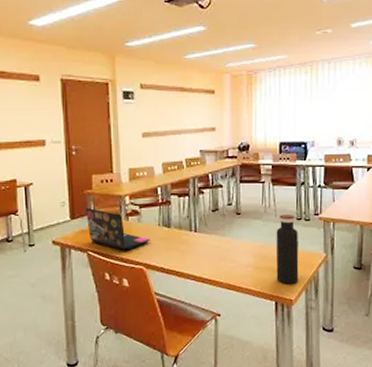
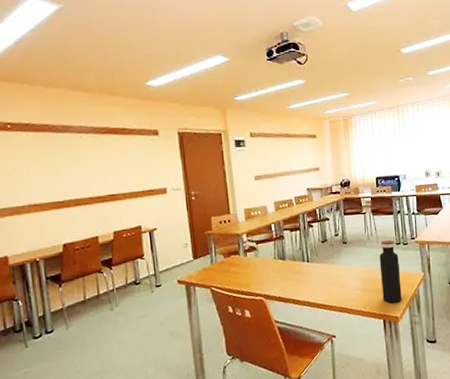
laptop: present [86,208,150,251] -> none [207,247,268,284]

